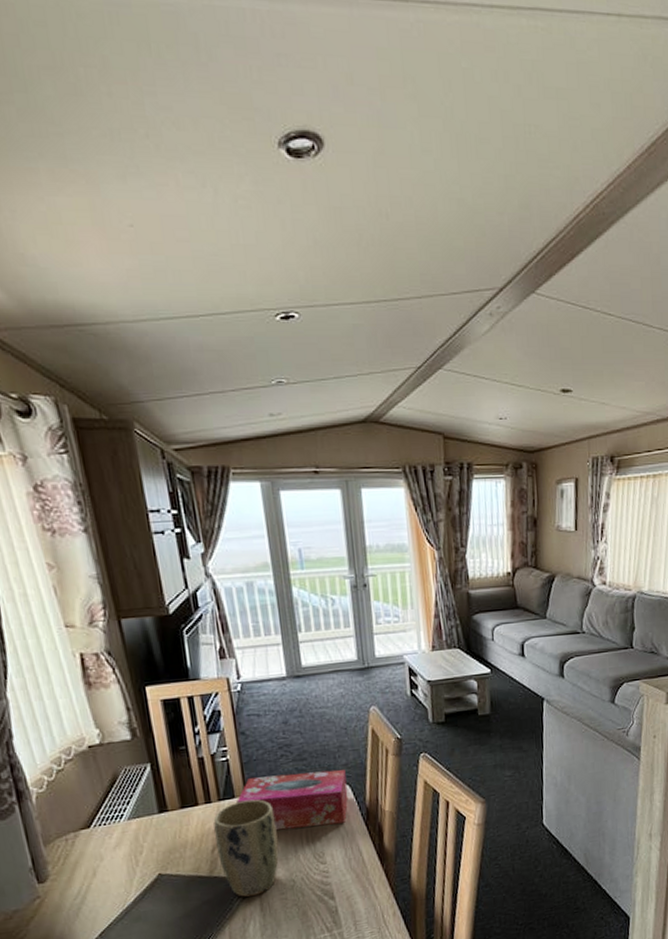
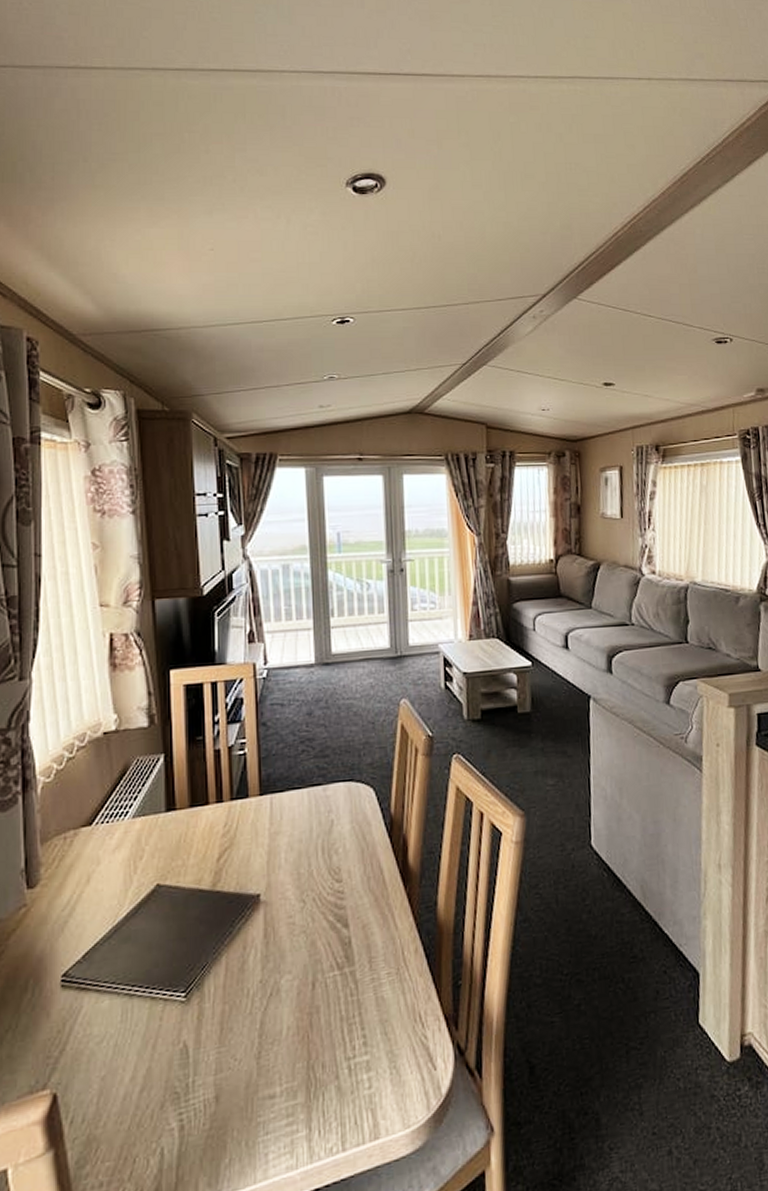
plant pot: present [213,799,279,897] -> none [223,800,291,919]
tissue box: present [237,769,349,831] -> none [250,769,372,839]

